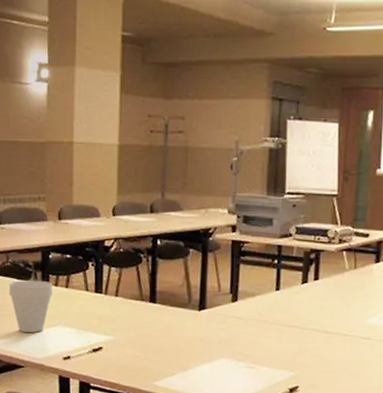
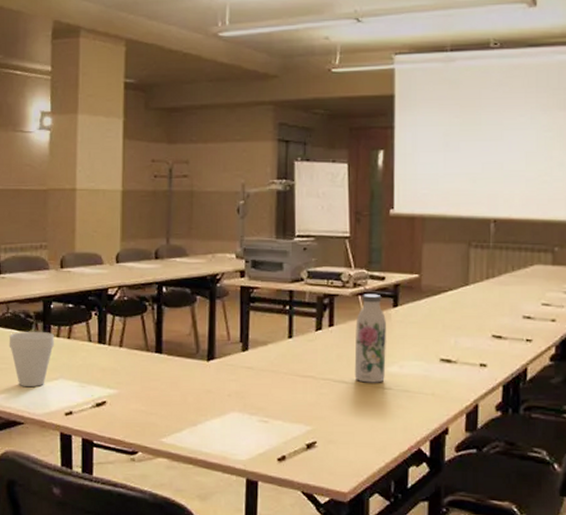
water bottle: none [336,249,368,333] -> present [354,294,386,383]

